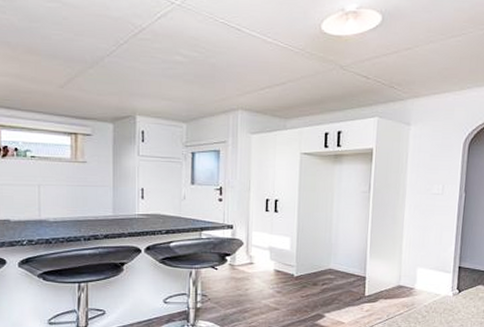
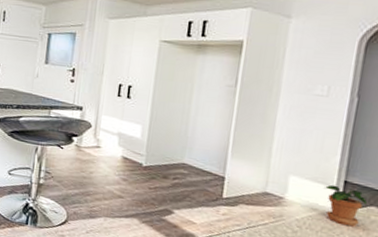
potted plant: none [445,271,475,305] -> present [325,185,367,227]

